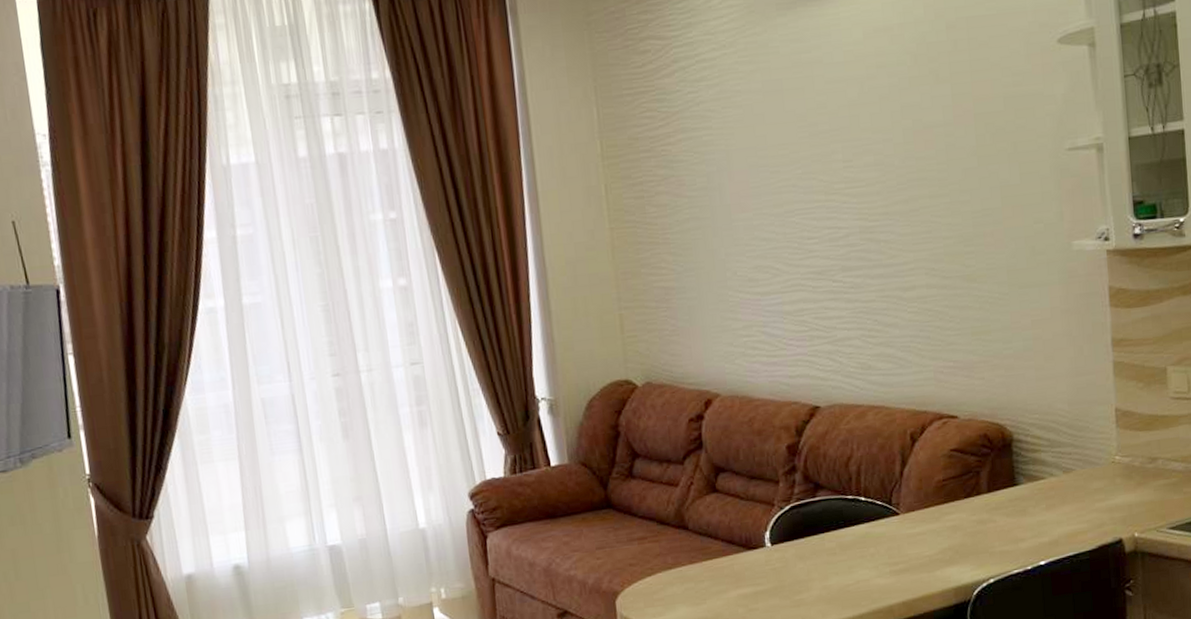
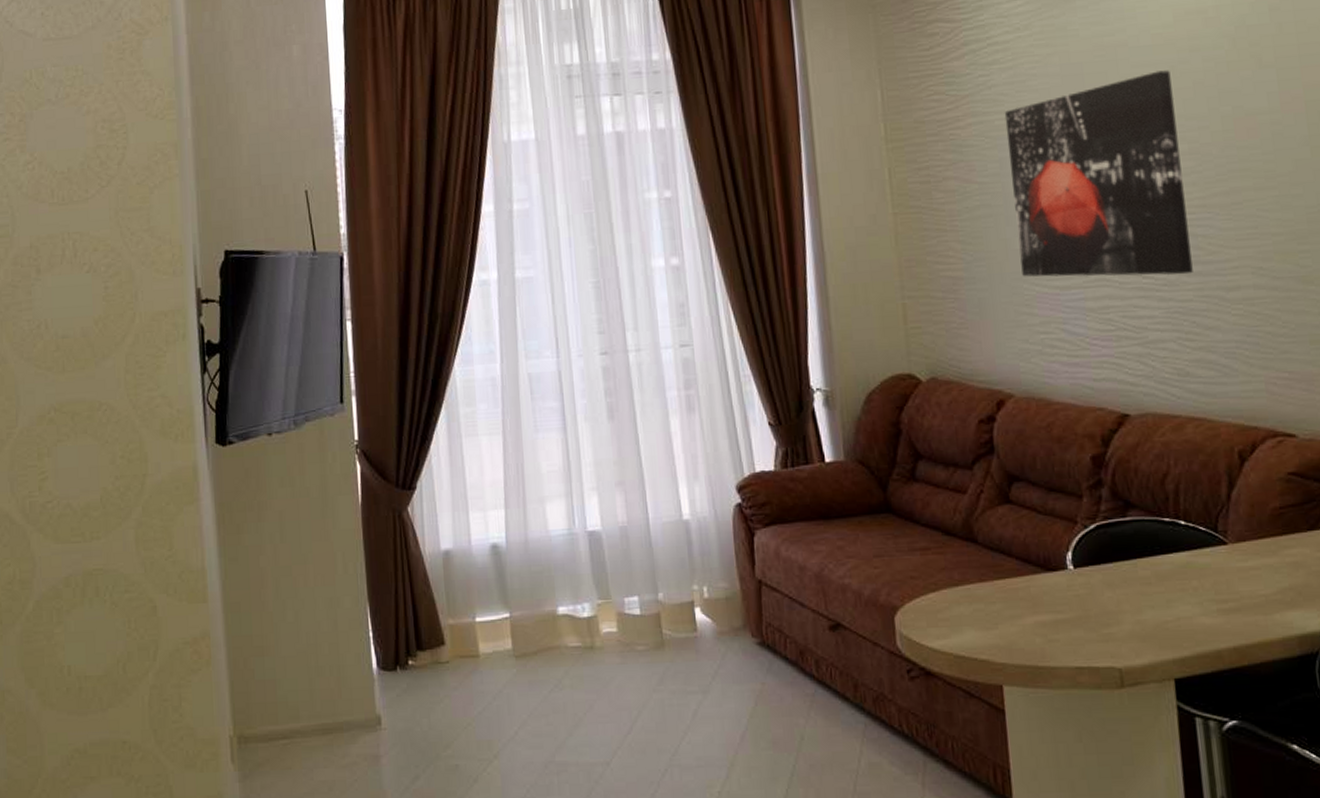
wall art: none [711,85,876,285] -> present [1004,70,1193,277]

